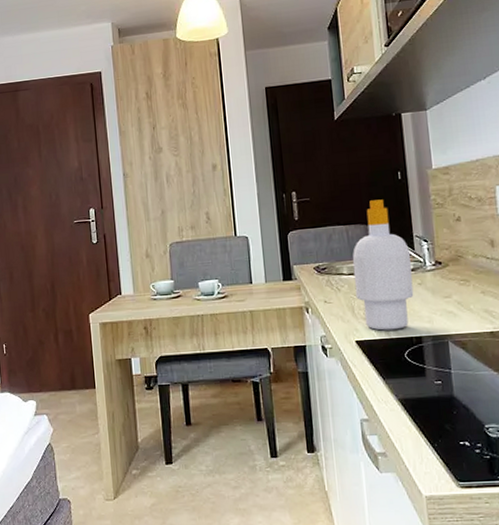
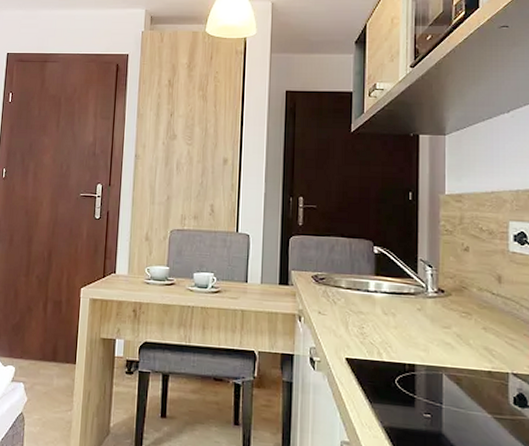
soap bottle: present [352,199,414,331] -> none [351,217,412,353]

